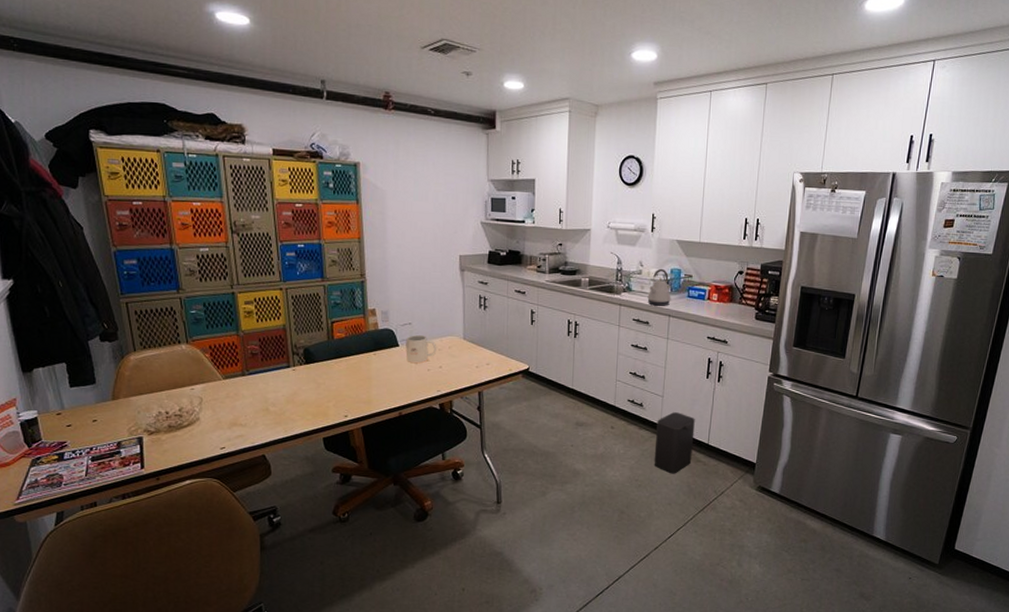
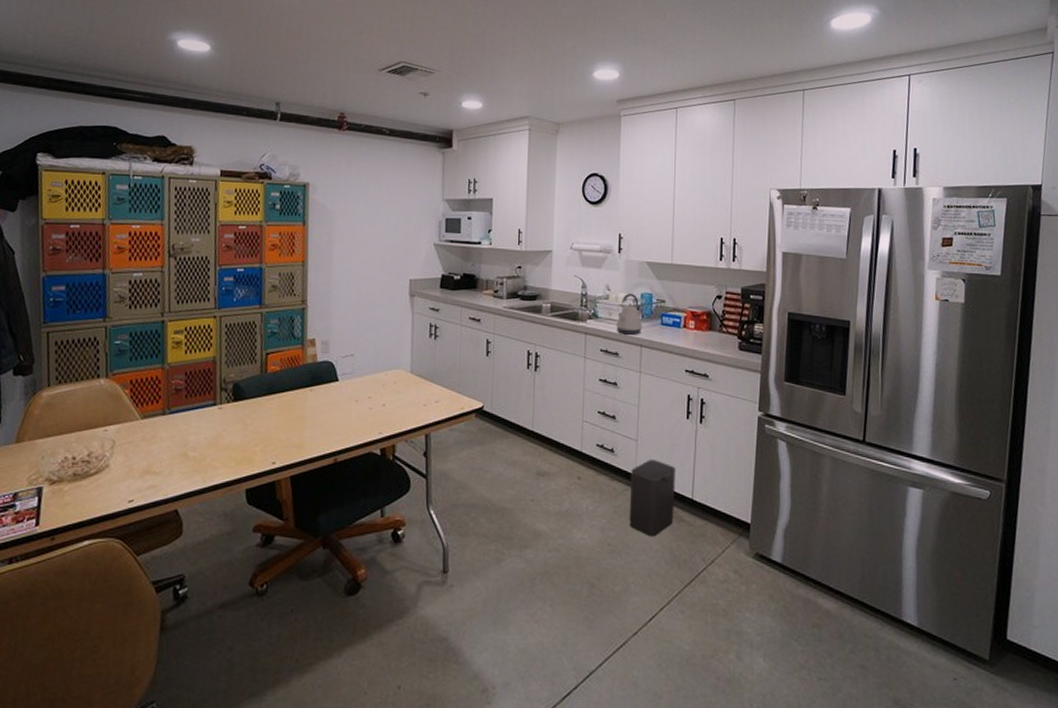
mug: present [405,335,437,364] -> none [345,368,381,401]

